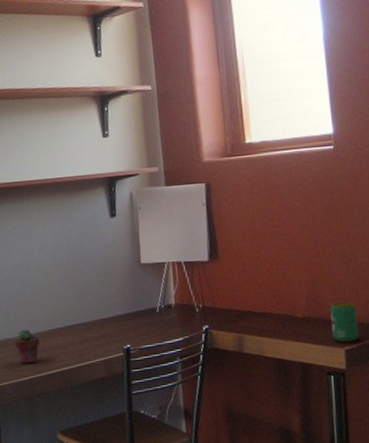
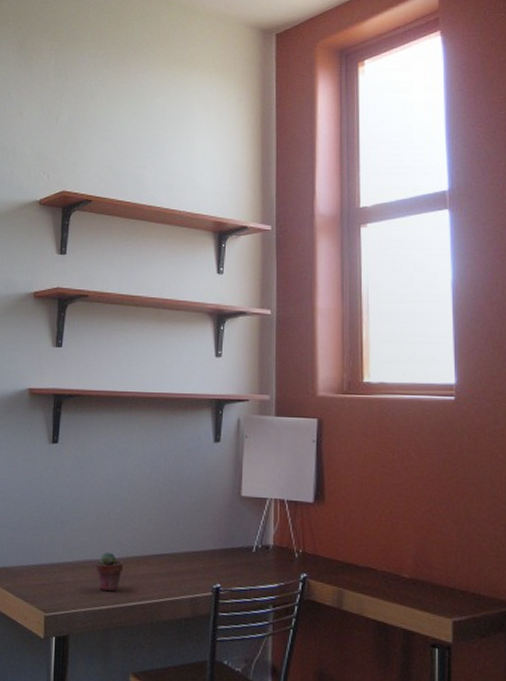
beverage can: present [330,301,359,342] -> none [440,566,469,613]

